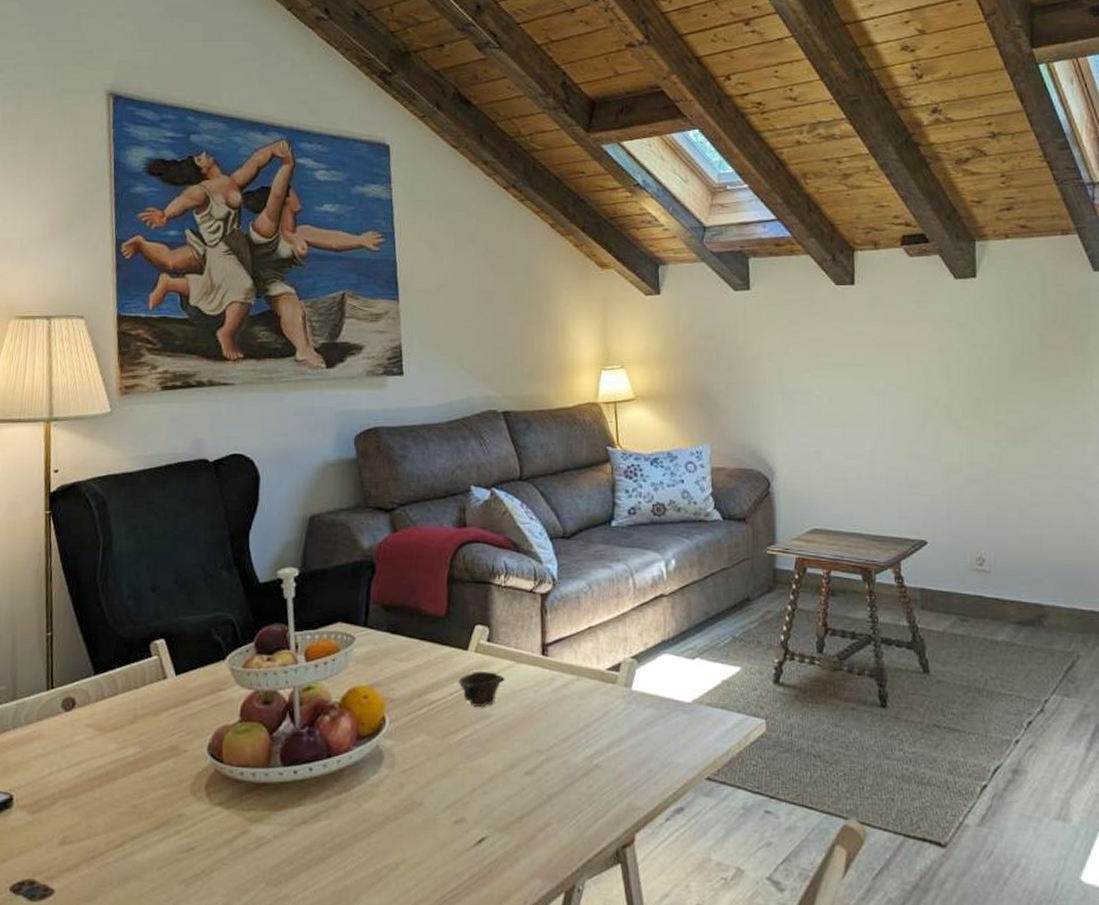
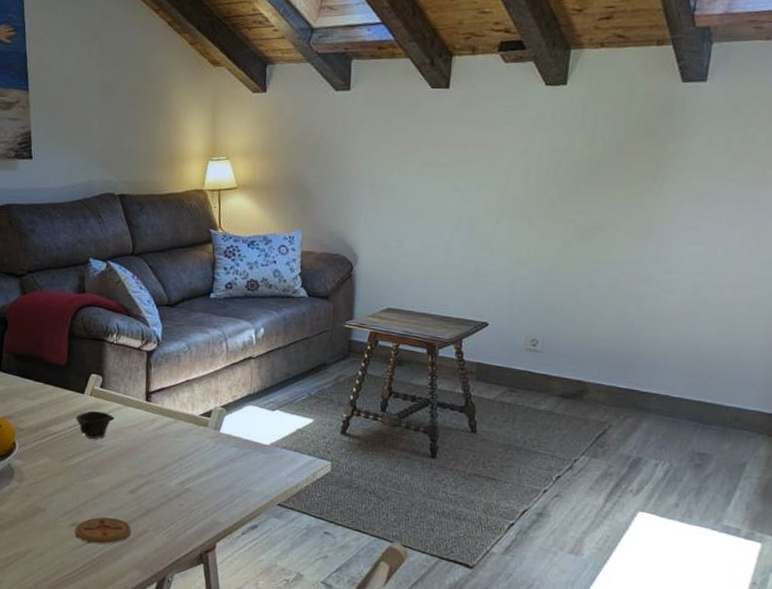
coaster: none [460,808,530,845] -> present [75,517,132,544]

